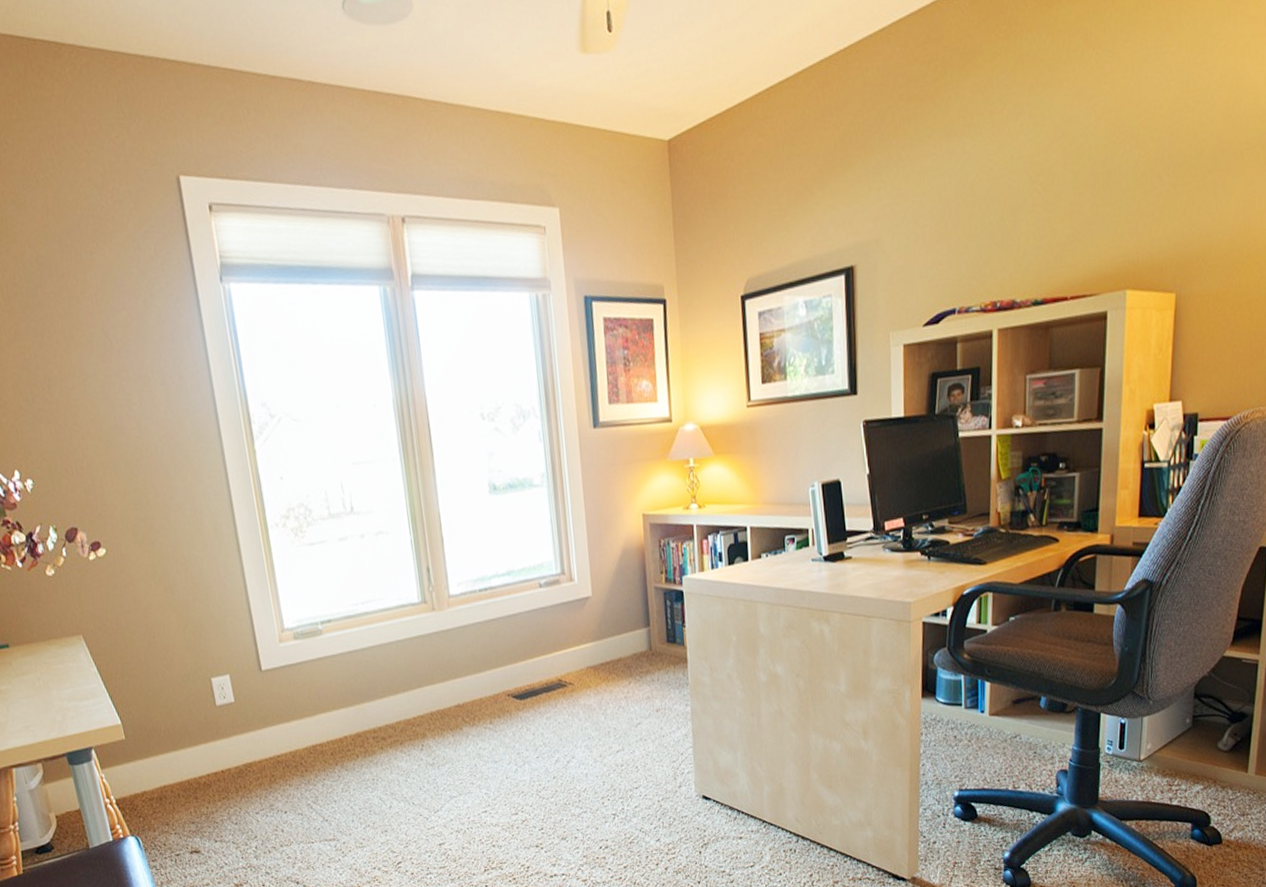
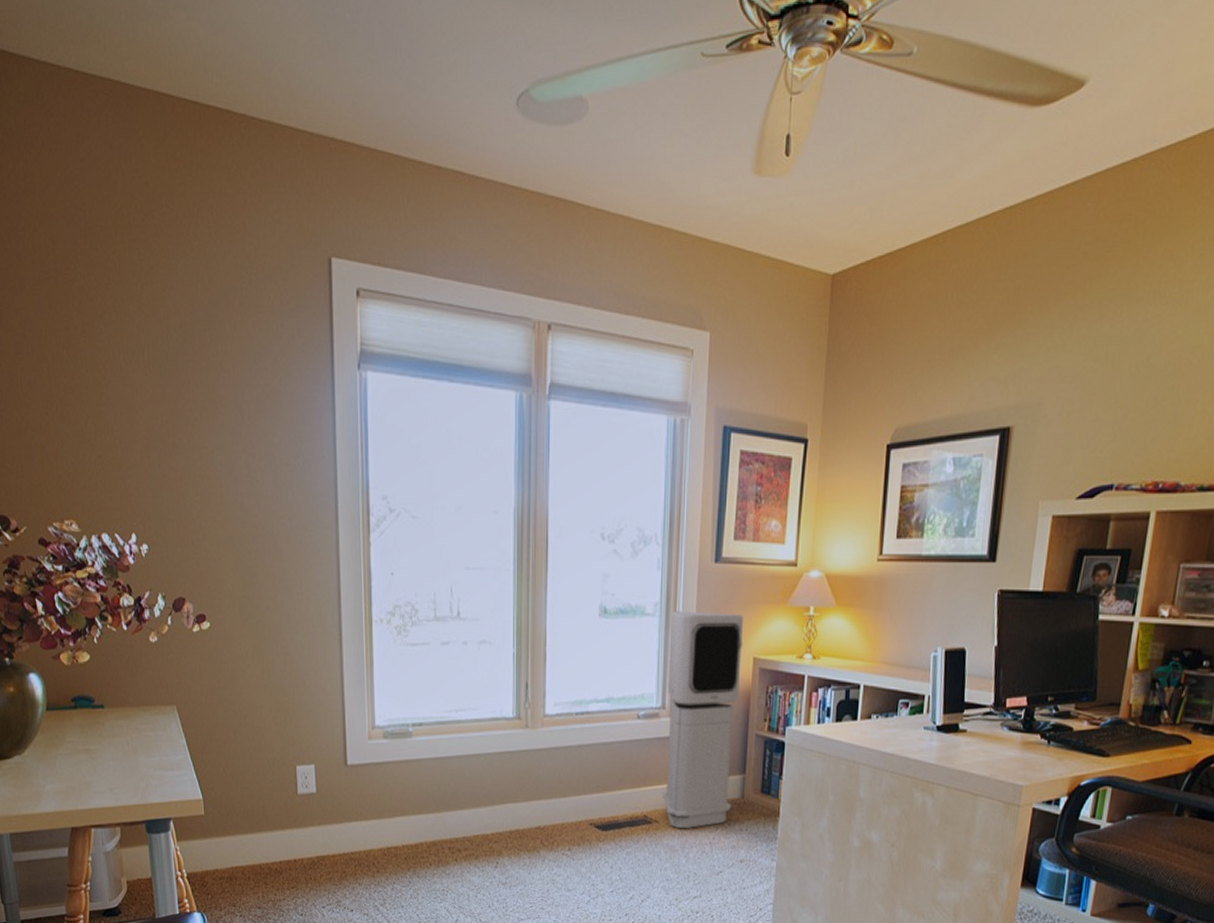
air purifier: none [558,474,642,688] -> present [663,611,743,828]

